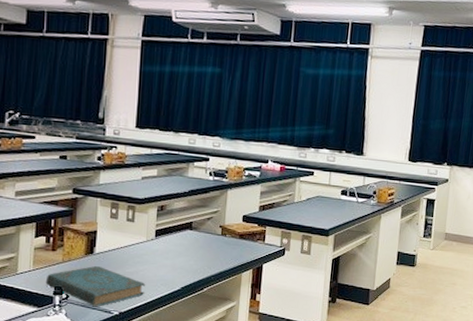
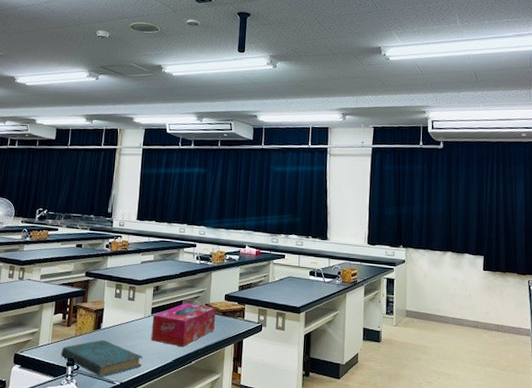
tissue box: none [155,223,232,272] -> present [151,302,216,346]

